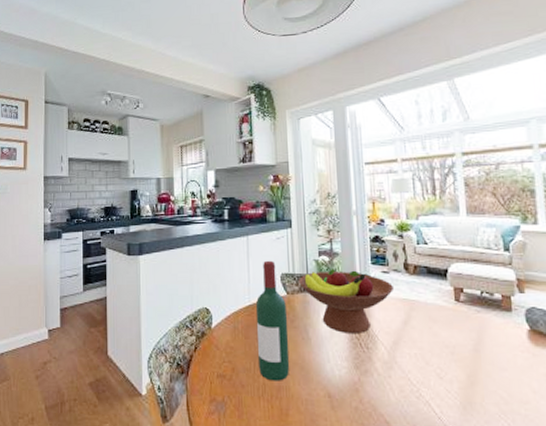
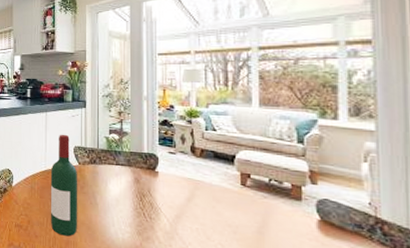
fruit bowl: present [299,269,395,335] -> none [90,146,180,205]

